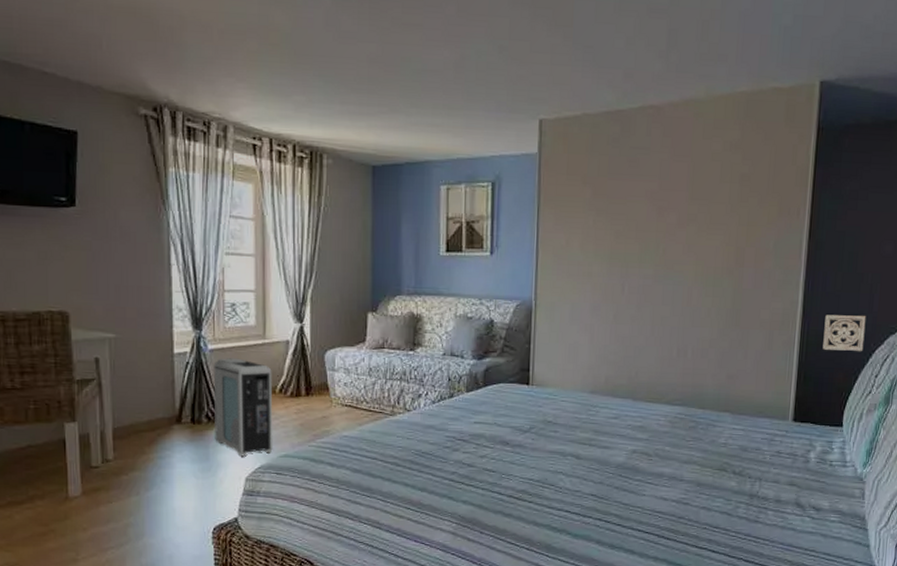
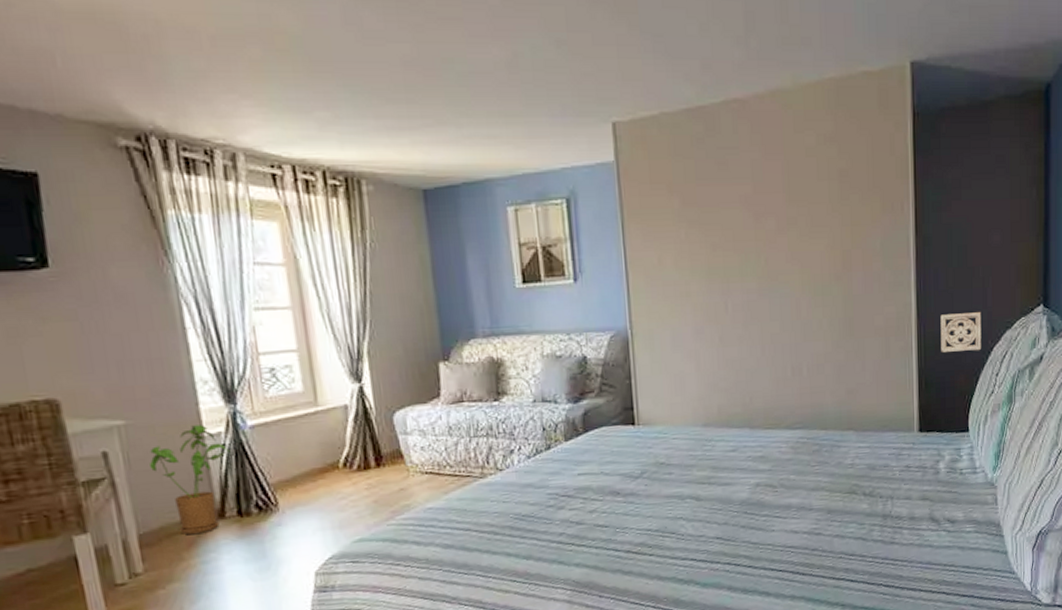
house plant: none [130,344,192,433] -> present [150,425,230,534]
air purifier: present [213,358,273,457] -> none [257,432,344,548]

